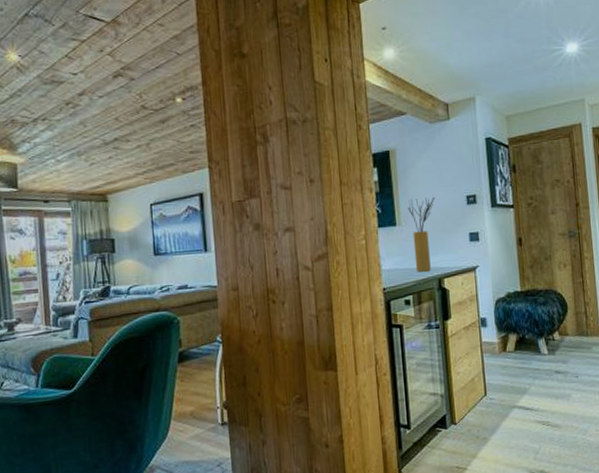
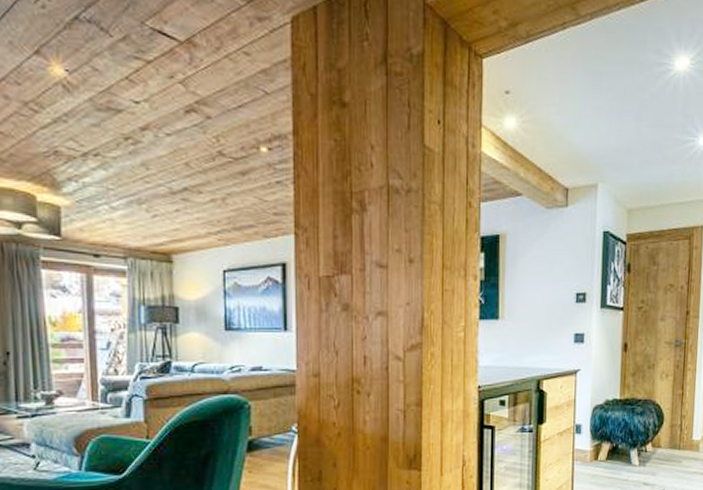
vase: present [408,197,435,273] -> none [513,291,543,373]

